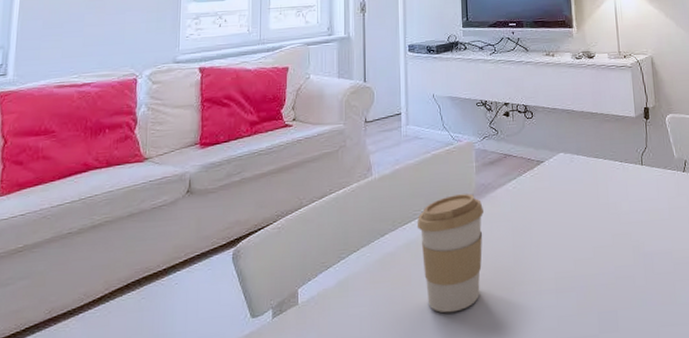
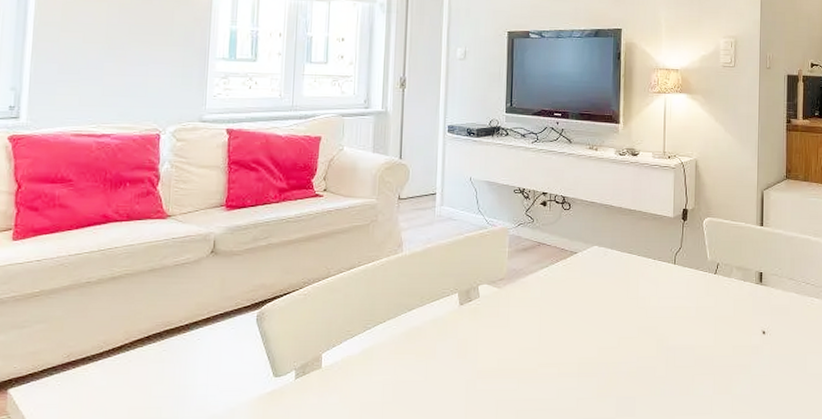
coffee cup: present [416,193,483,313] -> none [445,277,513,387]

